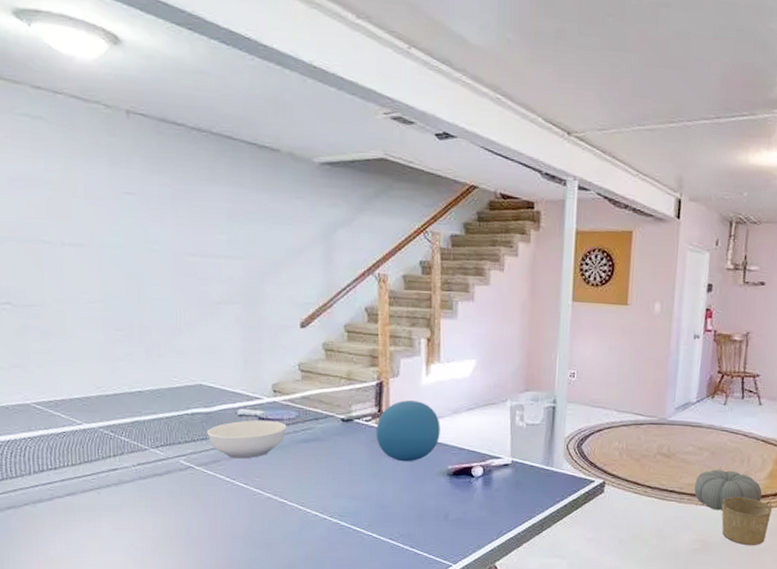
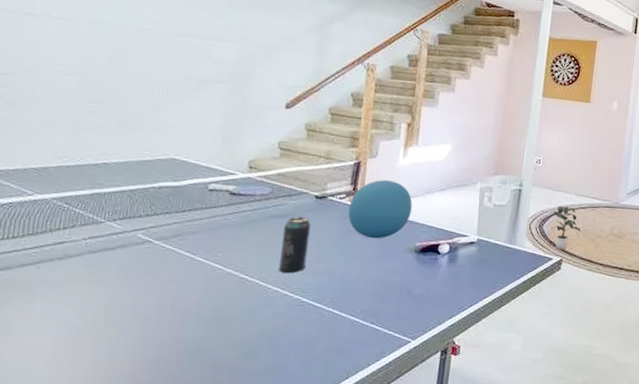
bowl: present [207,420,287,459] -> none [172,195,259,234]
beverage can: none [314,441,341,497] -> present [279,217,311,273]
potted plant: none [590,423,625,472] -> present [550,206,582,250]

